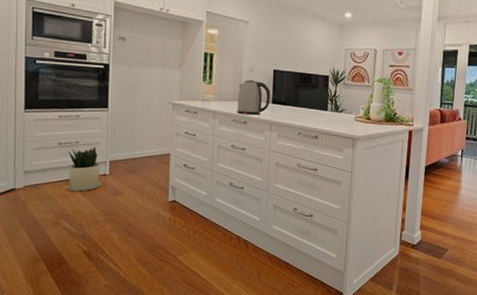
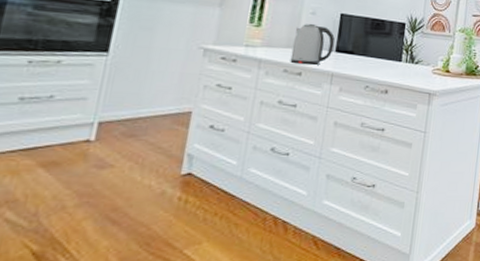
planter: present [65,147,103,192] -> none [18,103,83,166]

